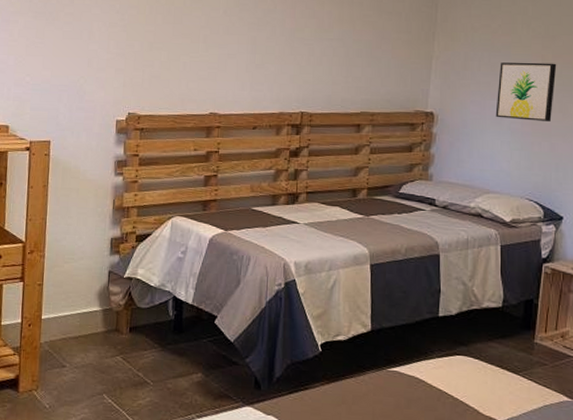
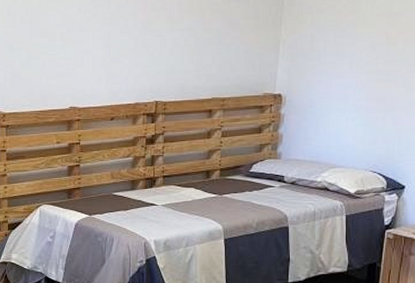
wall art: present [495,62,557,121] -> none [341,39,401,97]

